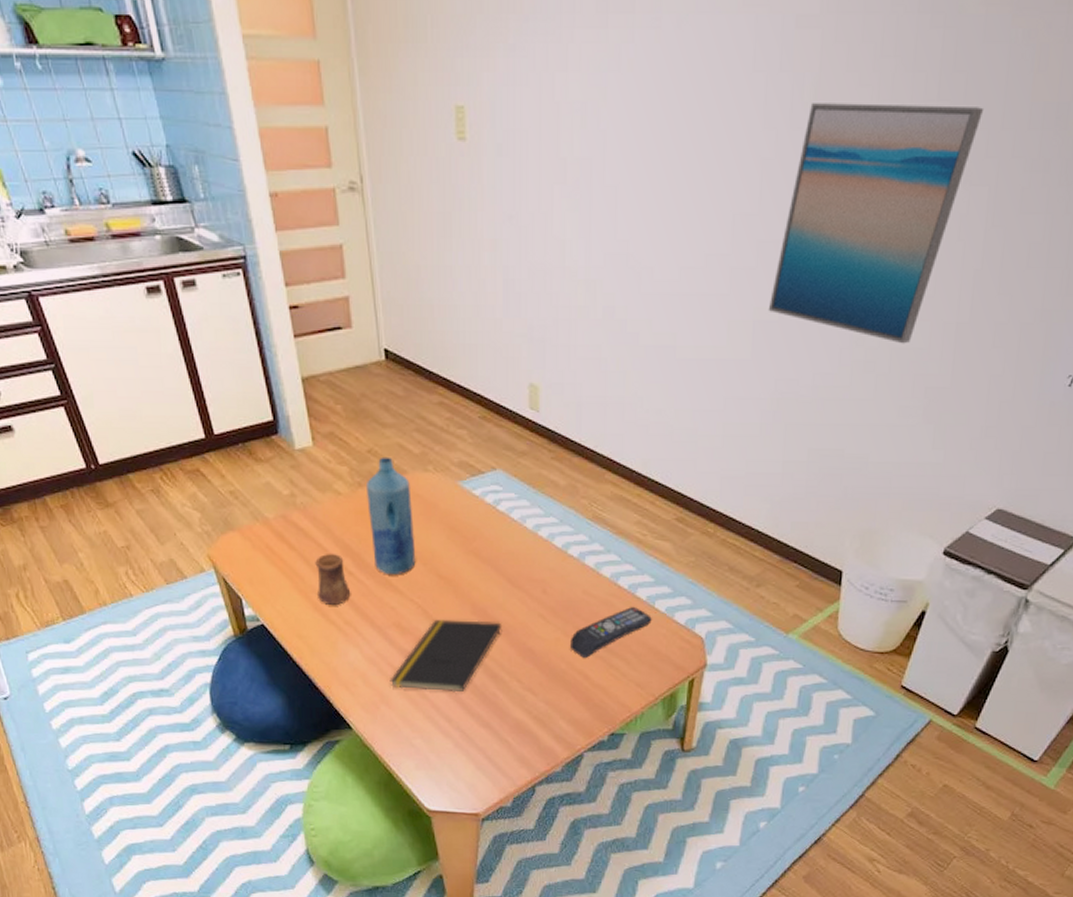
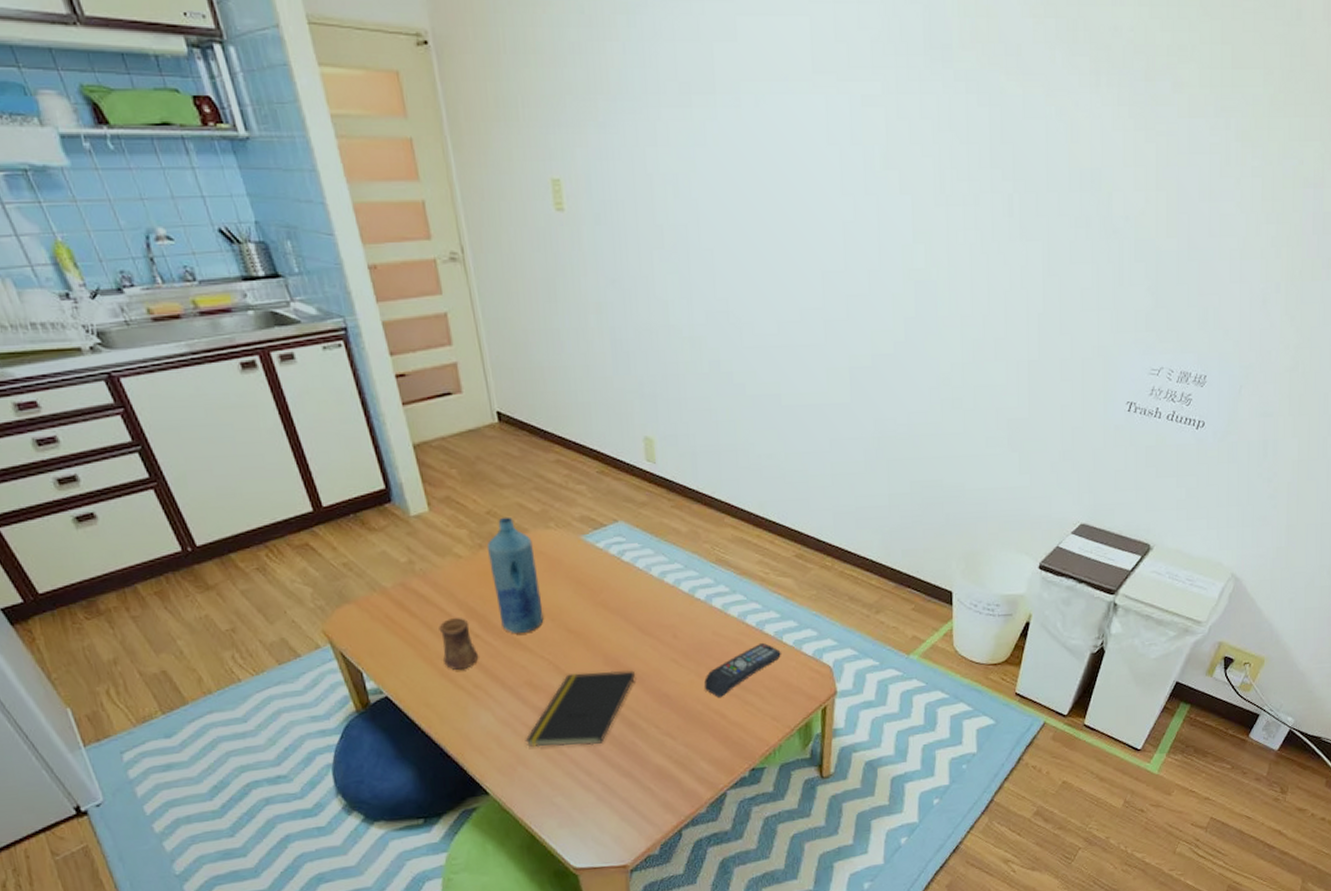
wall art: present [768,103,985,344] -> none [861,171,1031,382]

